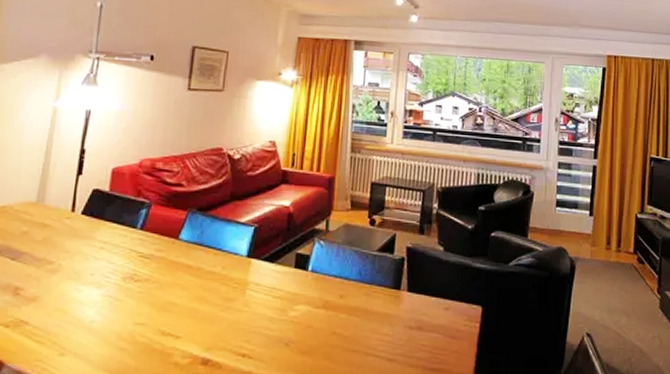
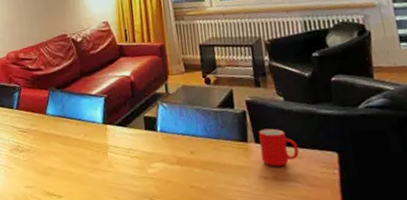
cup: none [410,277,447,317] -> present [258,128,299,167]

